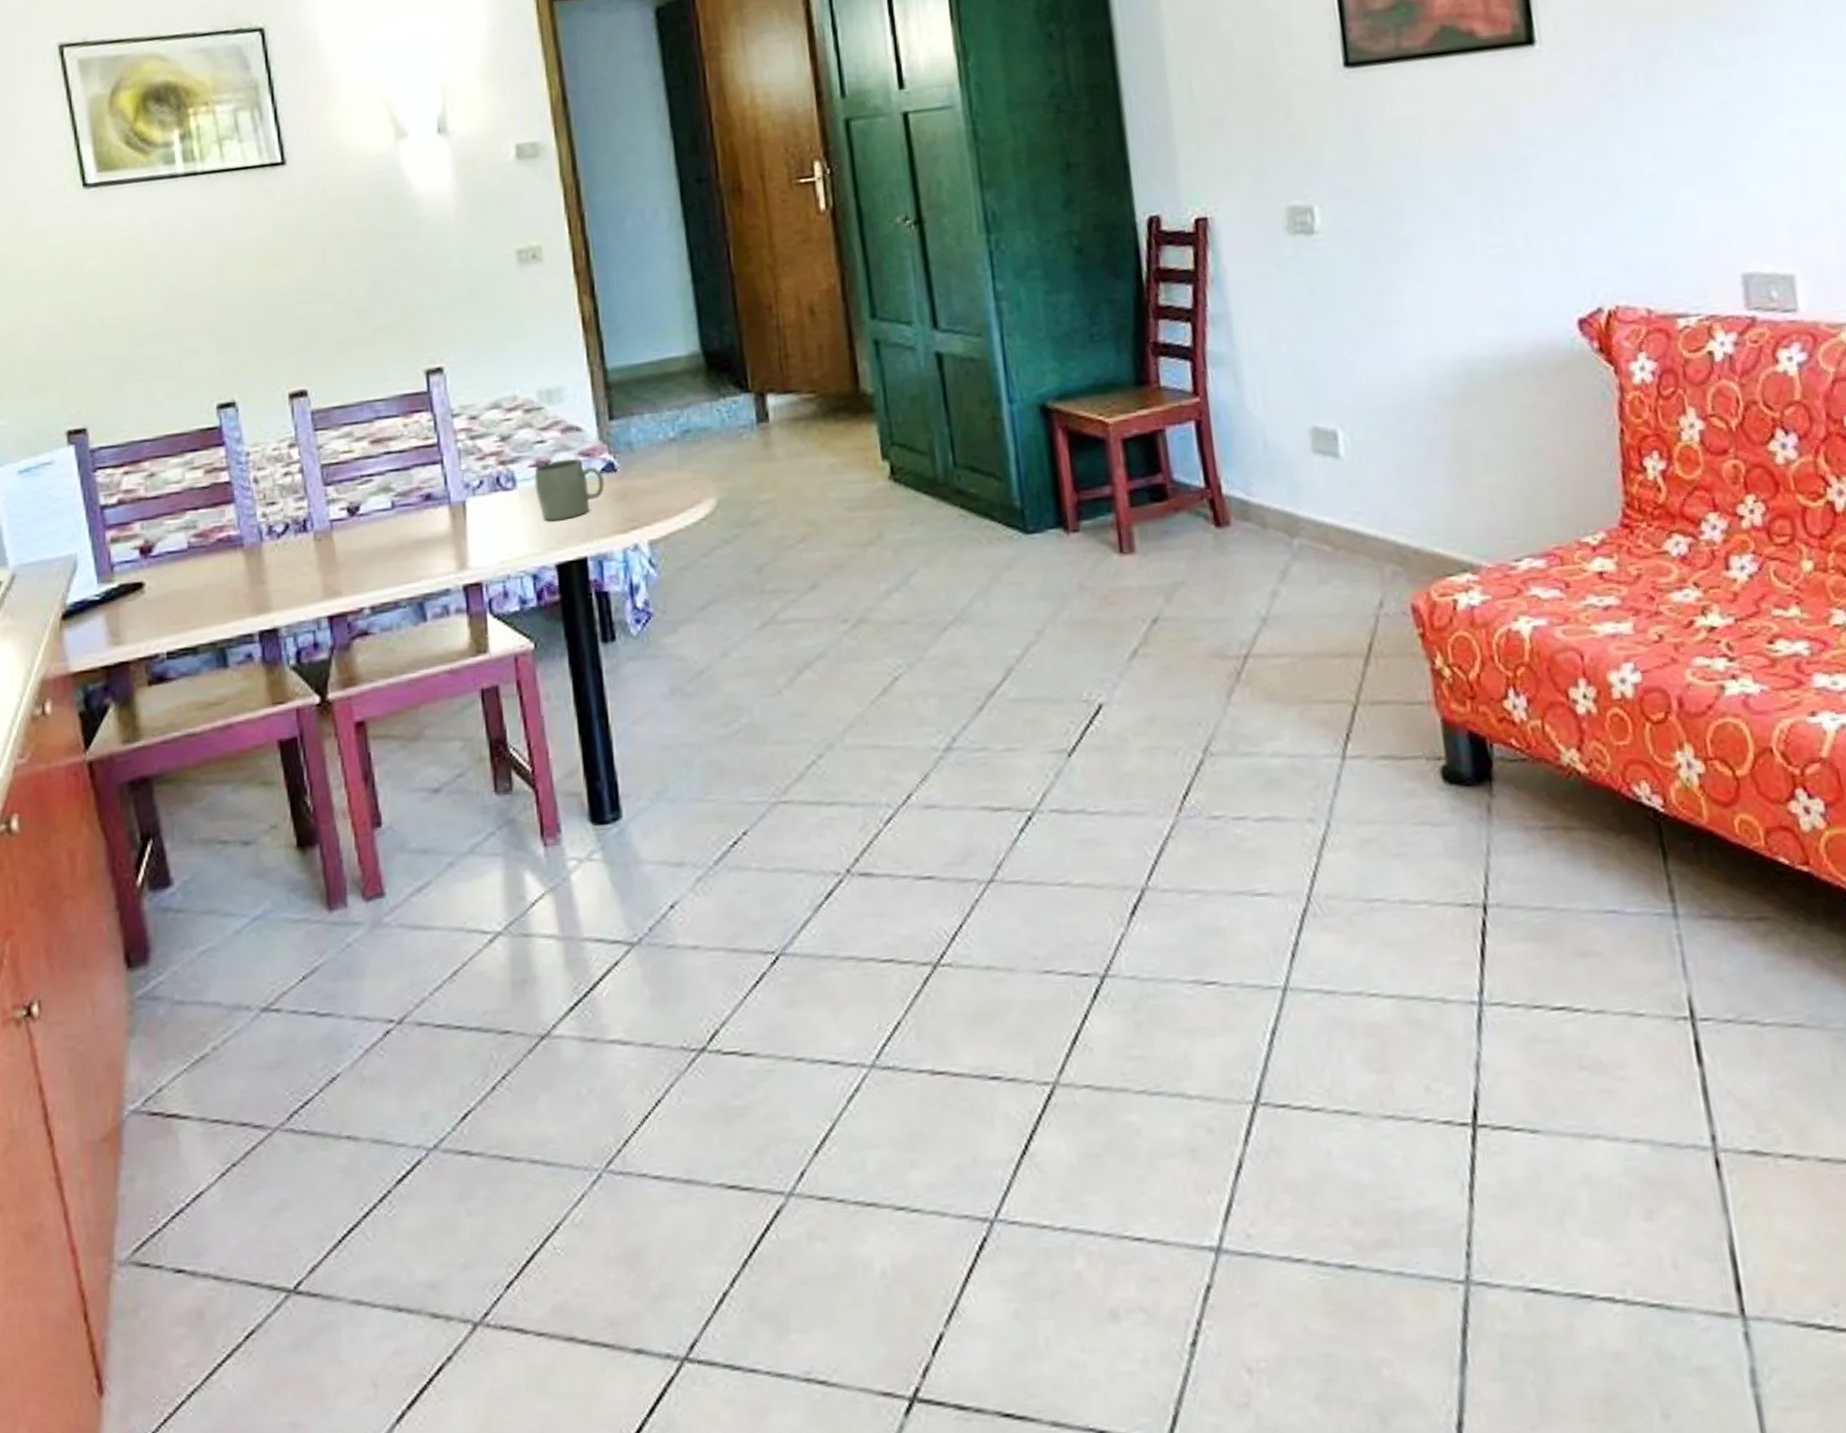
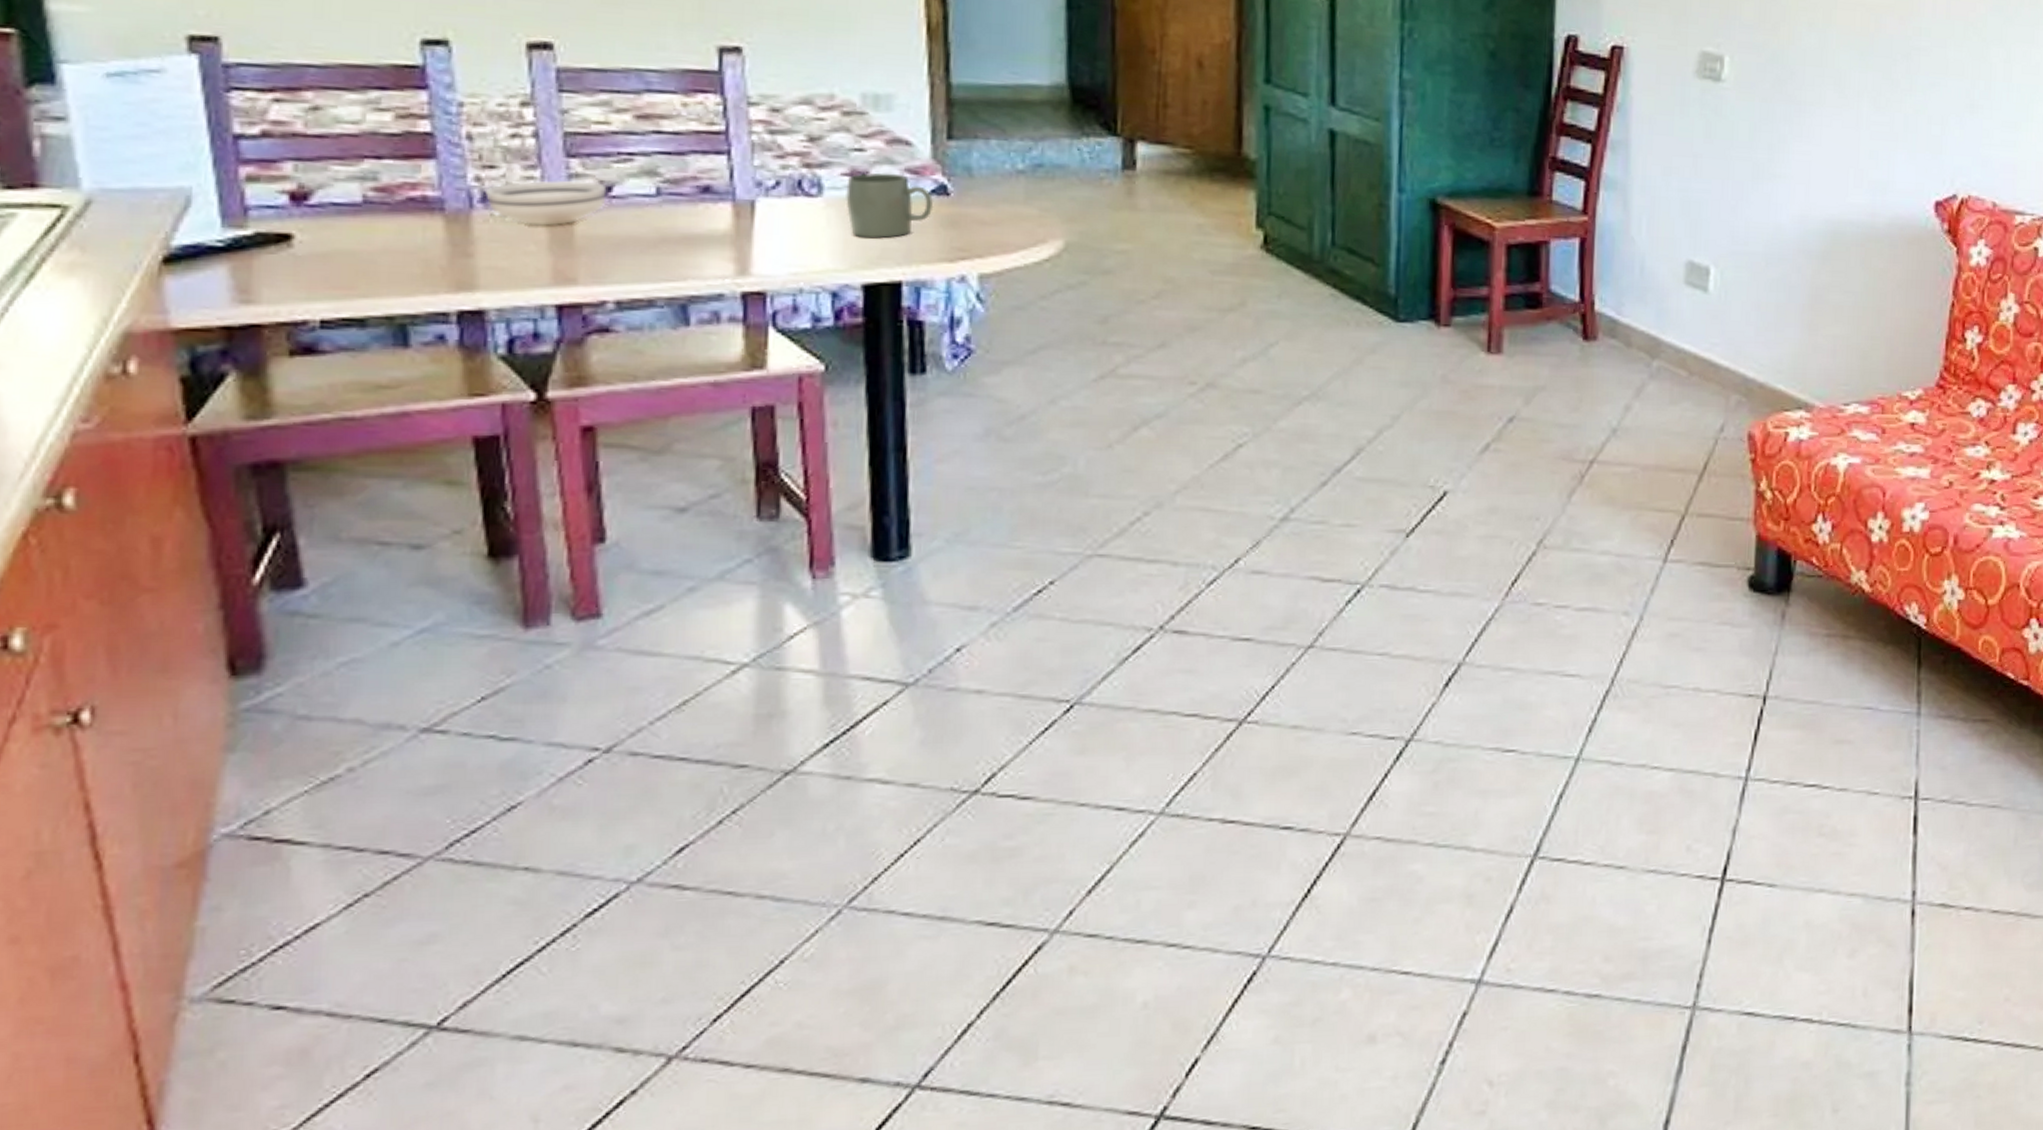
bowl: none [270,504,356,549] -> present [486,179,607,226]

